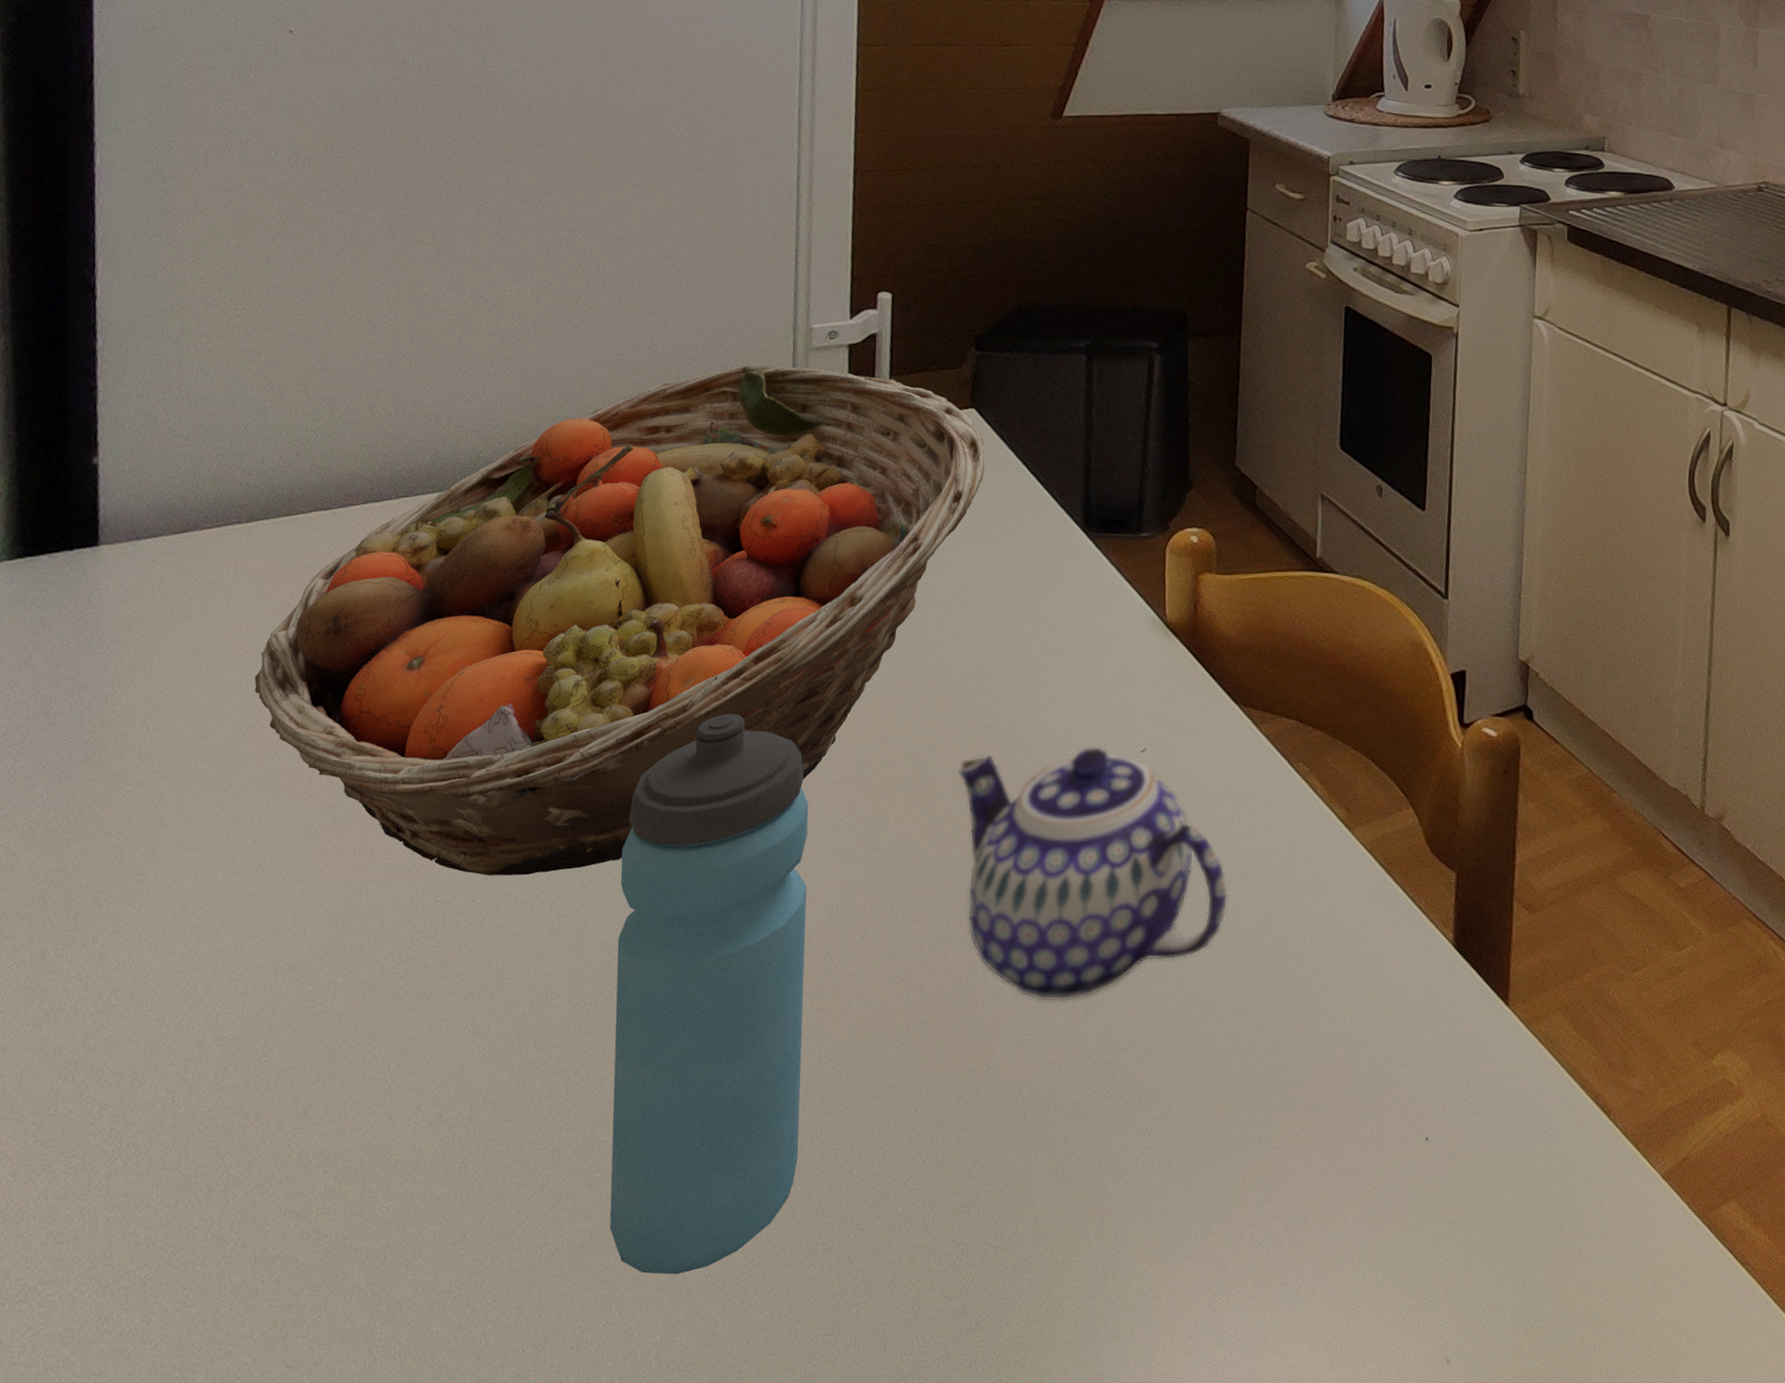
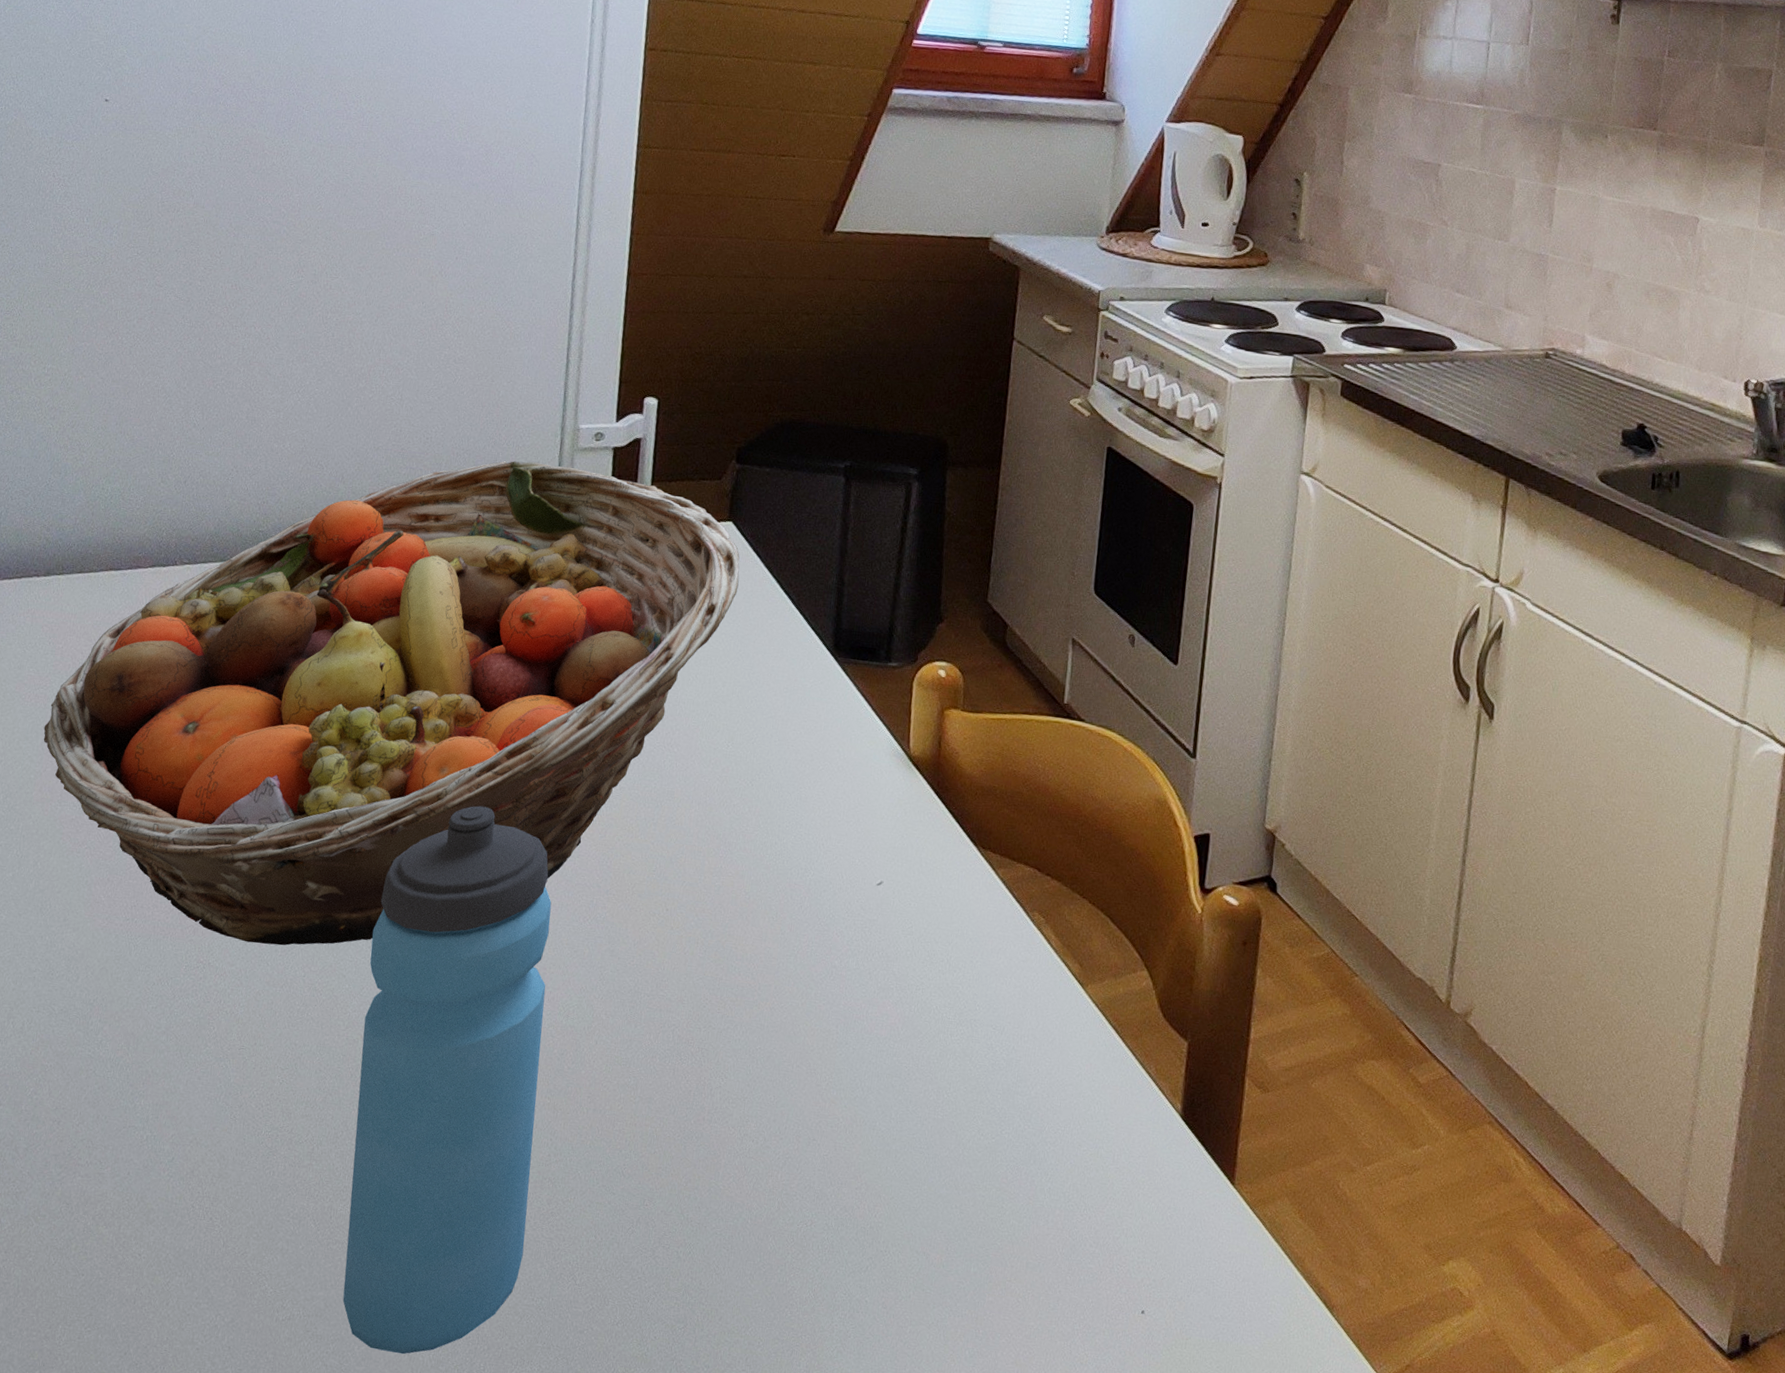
teapot: present [958,746,1228,1003] -> none [696,872,957,1130]

